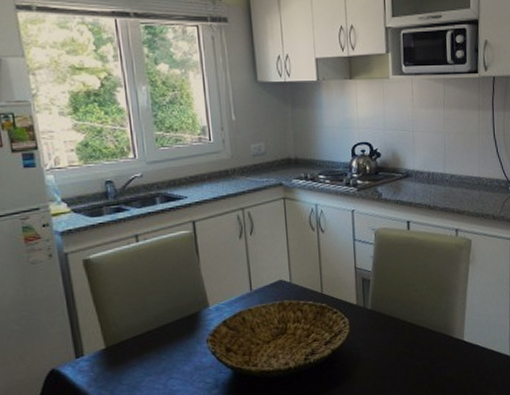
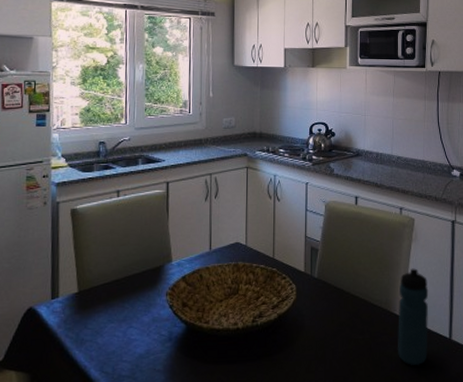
water bottle: none [457,290,489,386] -> present [397,268,429,366]

